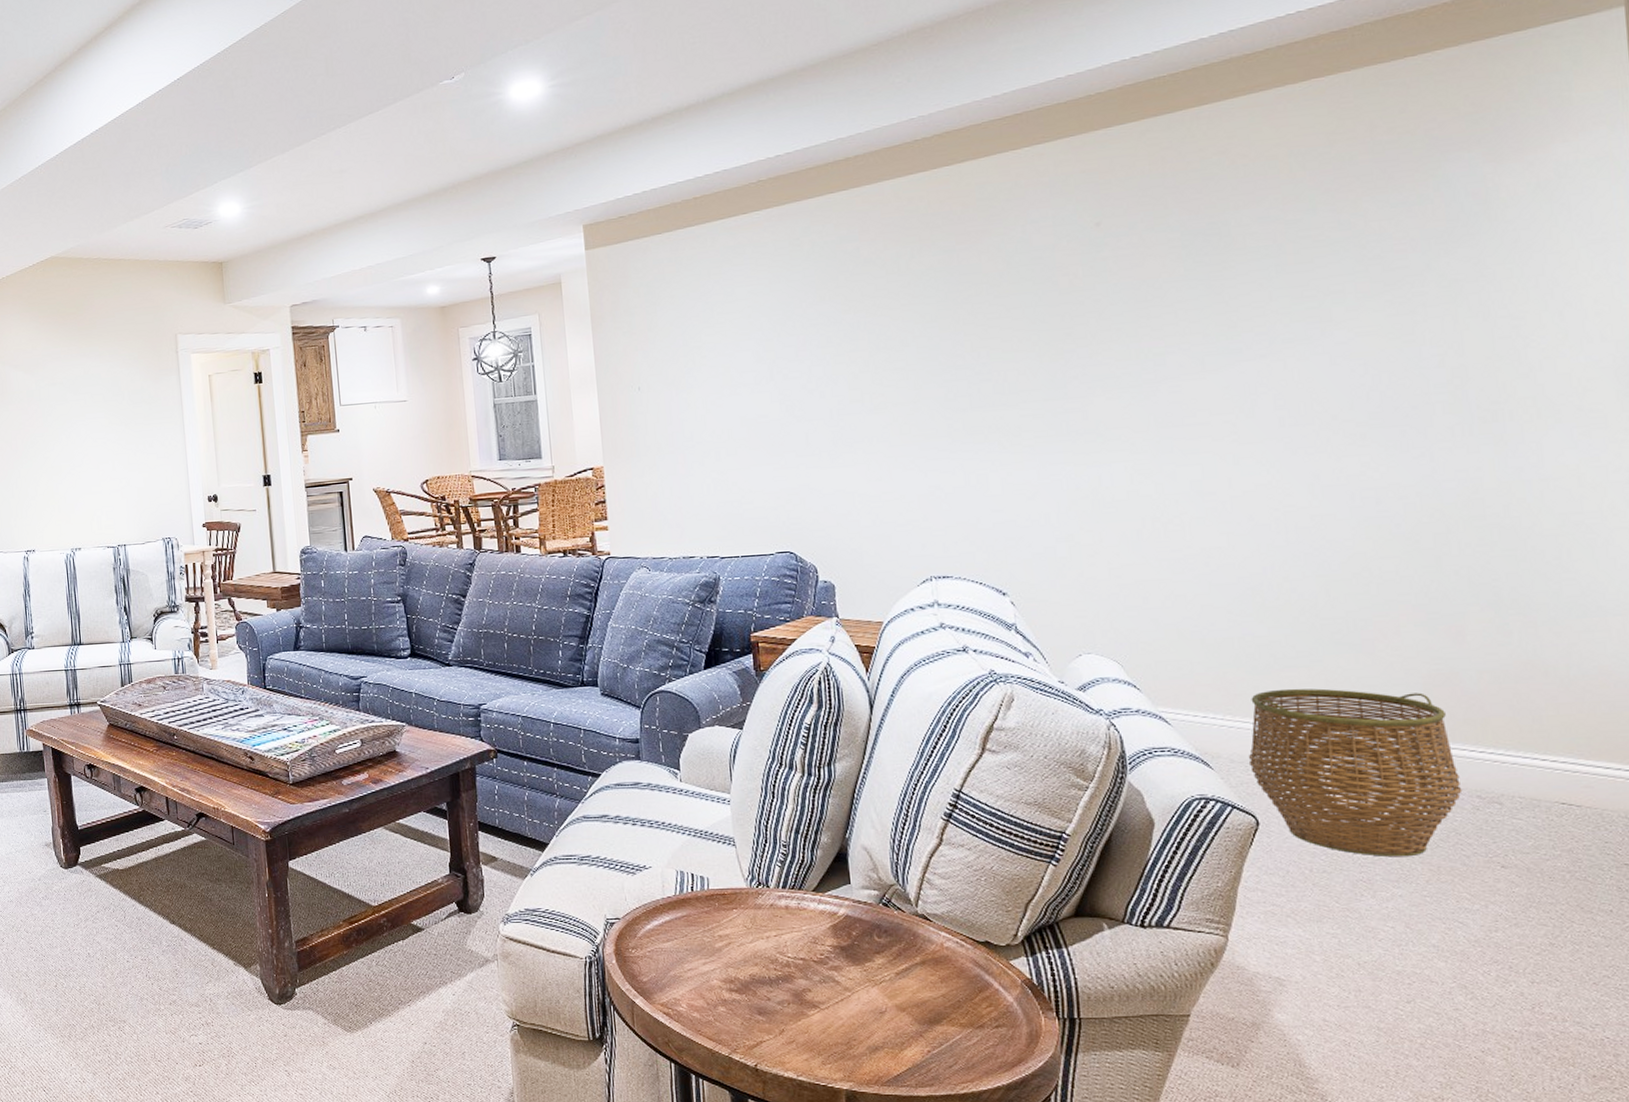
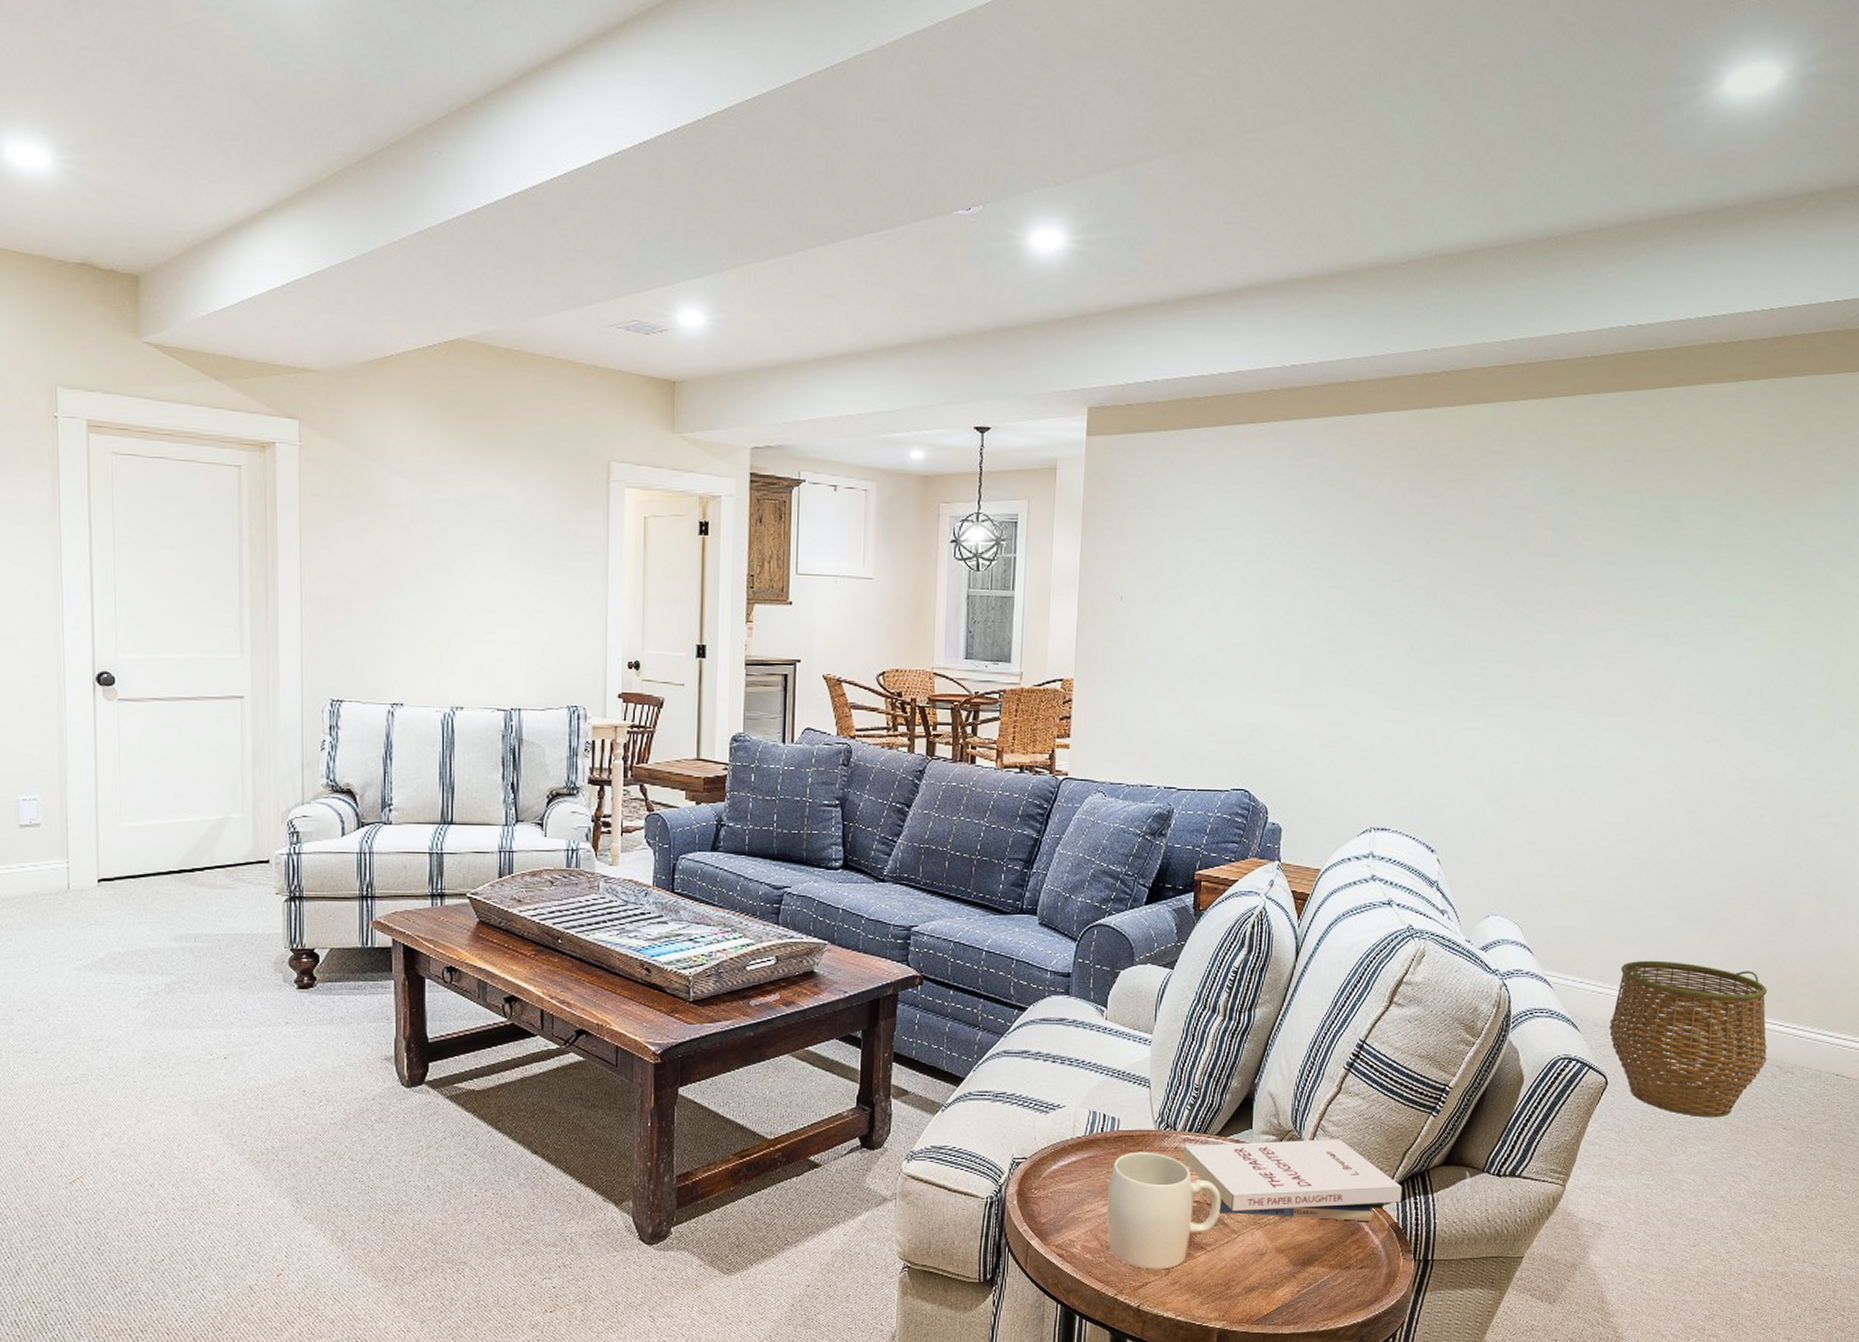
mug: none [706,909,829,1029] -> present [1106,1151,1221,1270]
books: none [779,892,1032,978] -> present [1182,1139,1403,1222]

